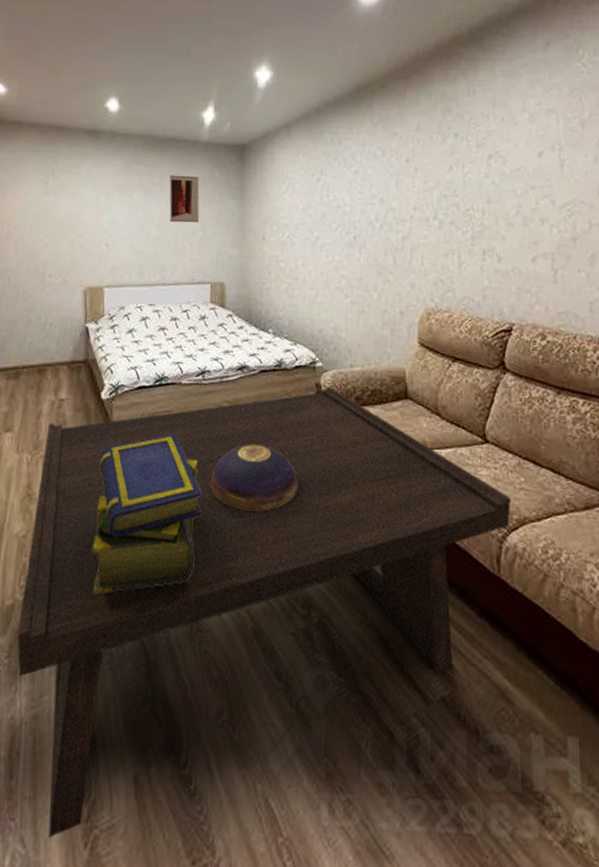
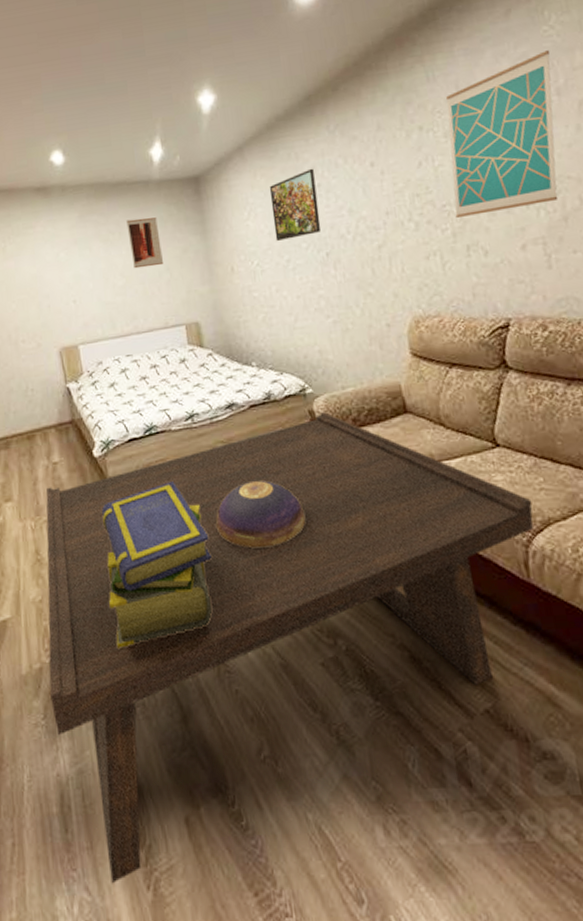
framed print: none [308,155,353,218] -> present [269,168,321,241]
wall art: none [476,85,580,224] -> present [446,50,558,219]

